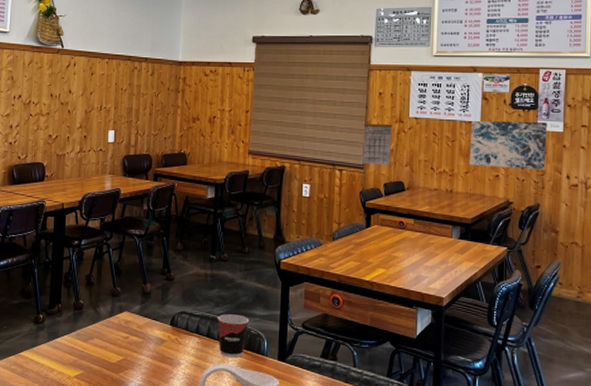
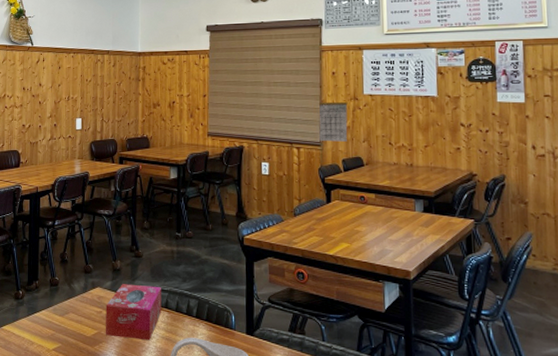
tissue box: none [131,308,193,367] -> present [105,284,162,341]
cup: present [217,314,250,357] -> none [185,289,217,331]
wall art: present [469,120,548,170] -> none [427,94,509,141]

